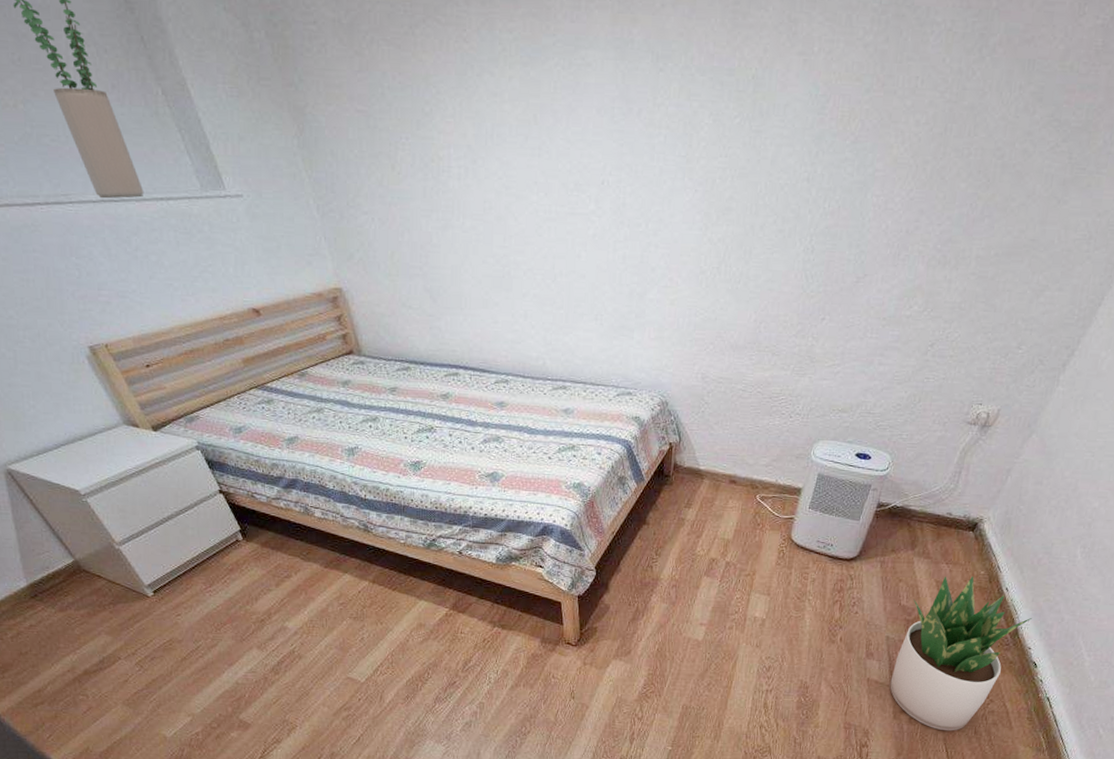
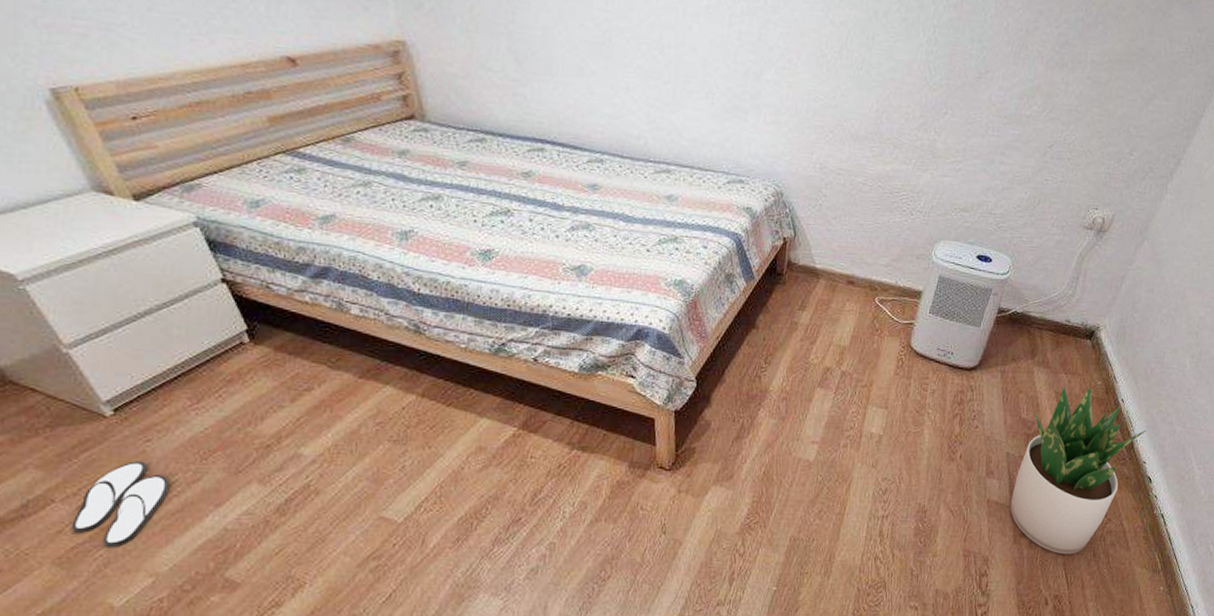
slippers: none [133,630,196,693] -> present [72,461,170,547]

